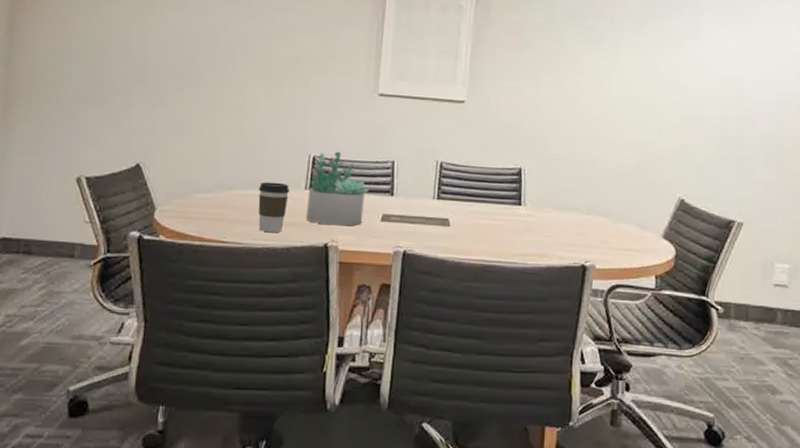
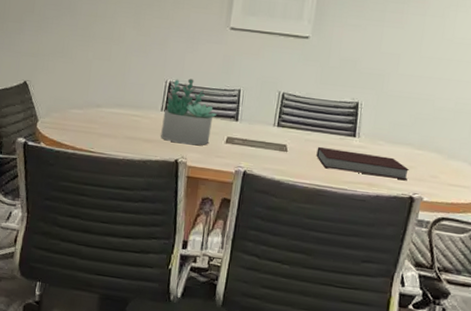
coffee cup: present [258,181,290,233] -> none [121,102,148,147]
notebook: none [481,218,580,248] -> present [316,146,410,180]

